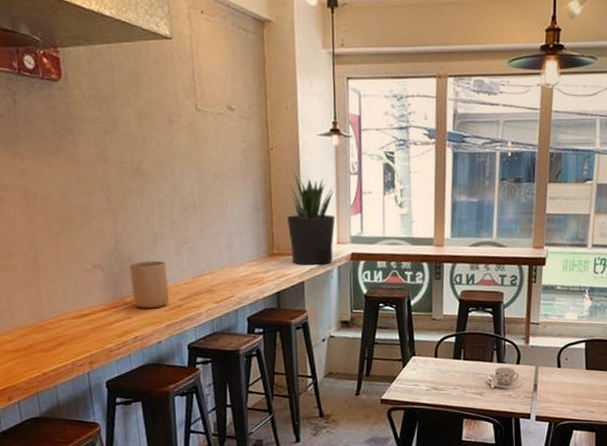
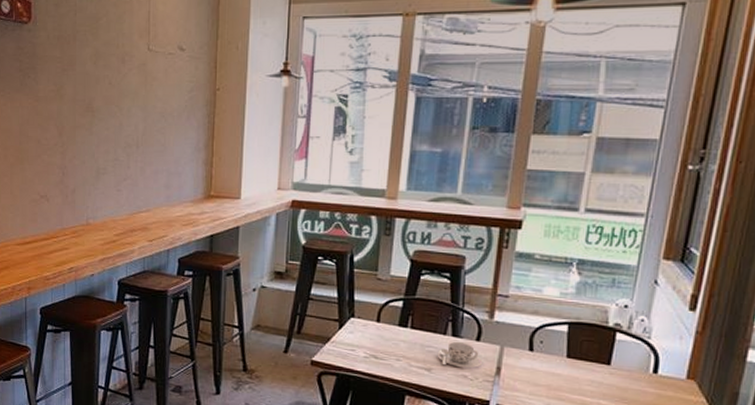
cup: present [129,260,170,309] -> none [72,195,106,242]
planter: present [287,172,335,266] -> none [227,114,279,211]

